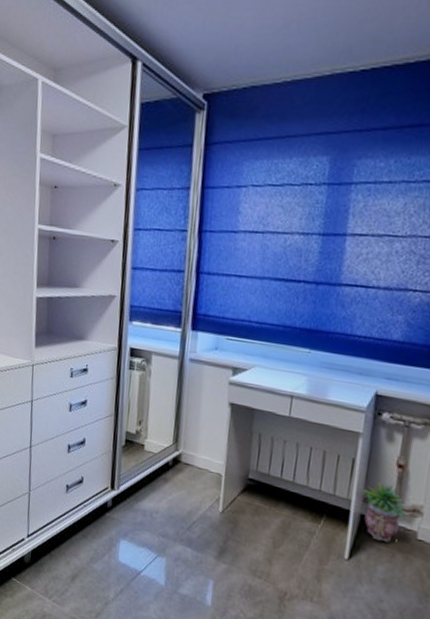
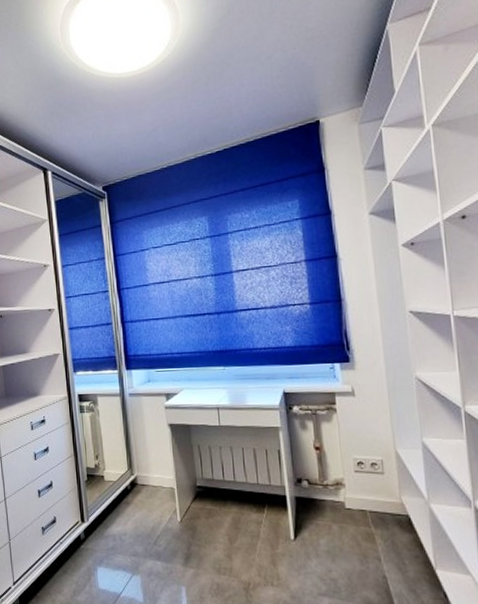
potted plant: present [361,482,408,542] -> none [291,465,333,517]

